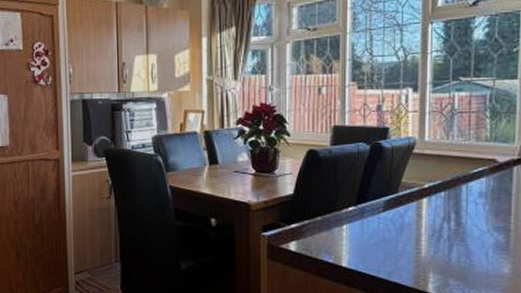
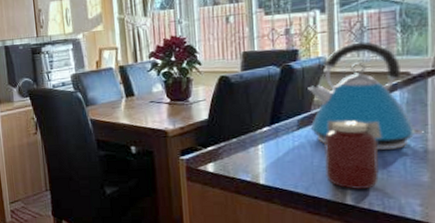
kettle: none [396,125,507,239] -> present [308,41,424,151]
jar: none [409,204,466,278] -> present [324,120,382,189]

